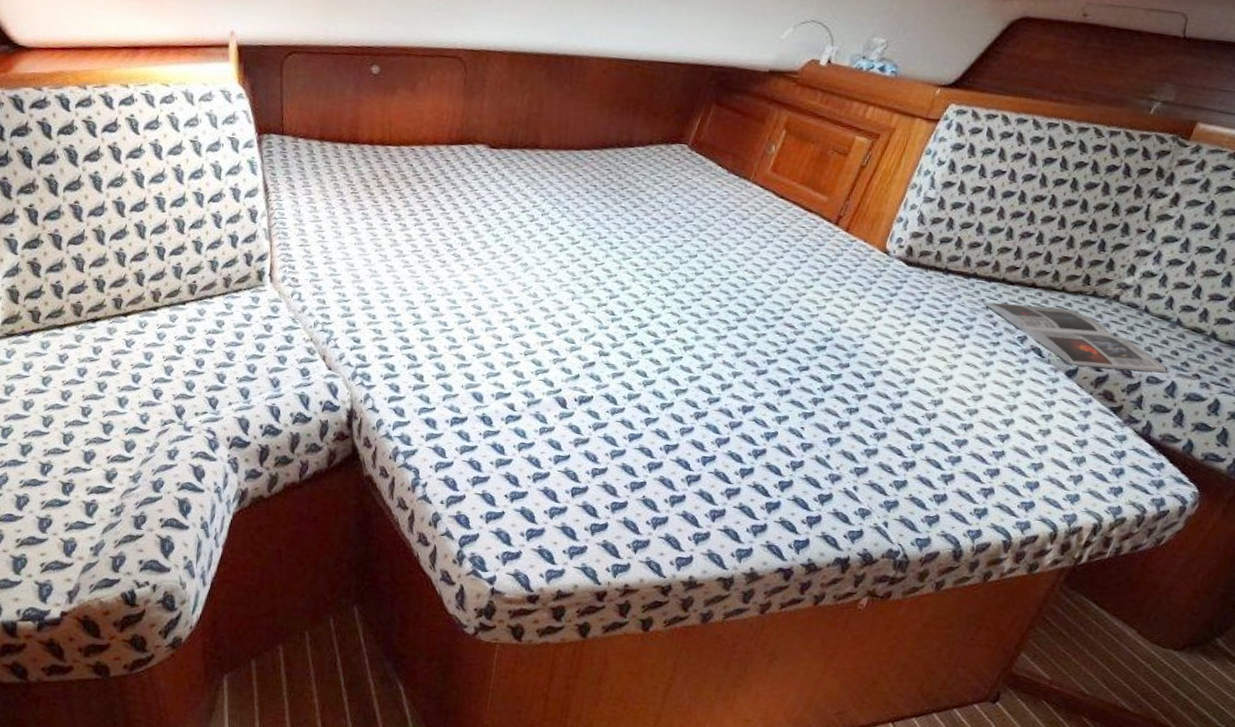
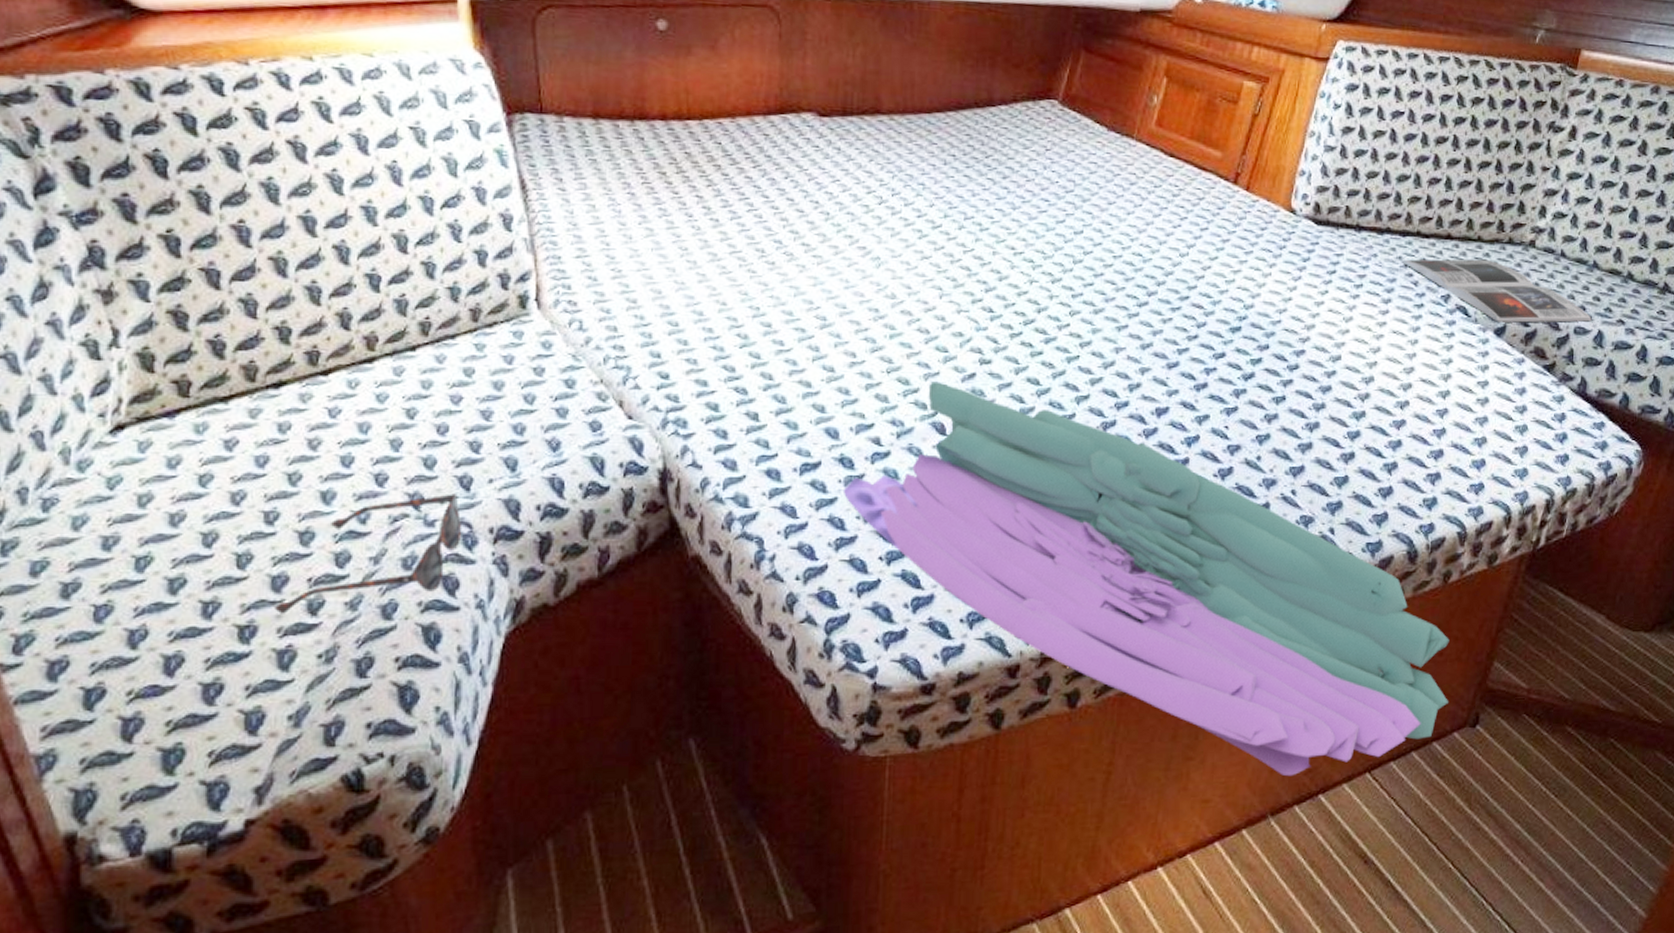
sunglasses: none [85,409,209,479] -> present [275,494,462,614]
towel: none [482,365,982,714] -> present [842,381,1449,777]

